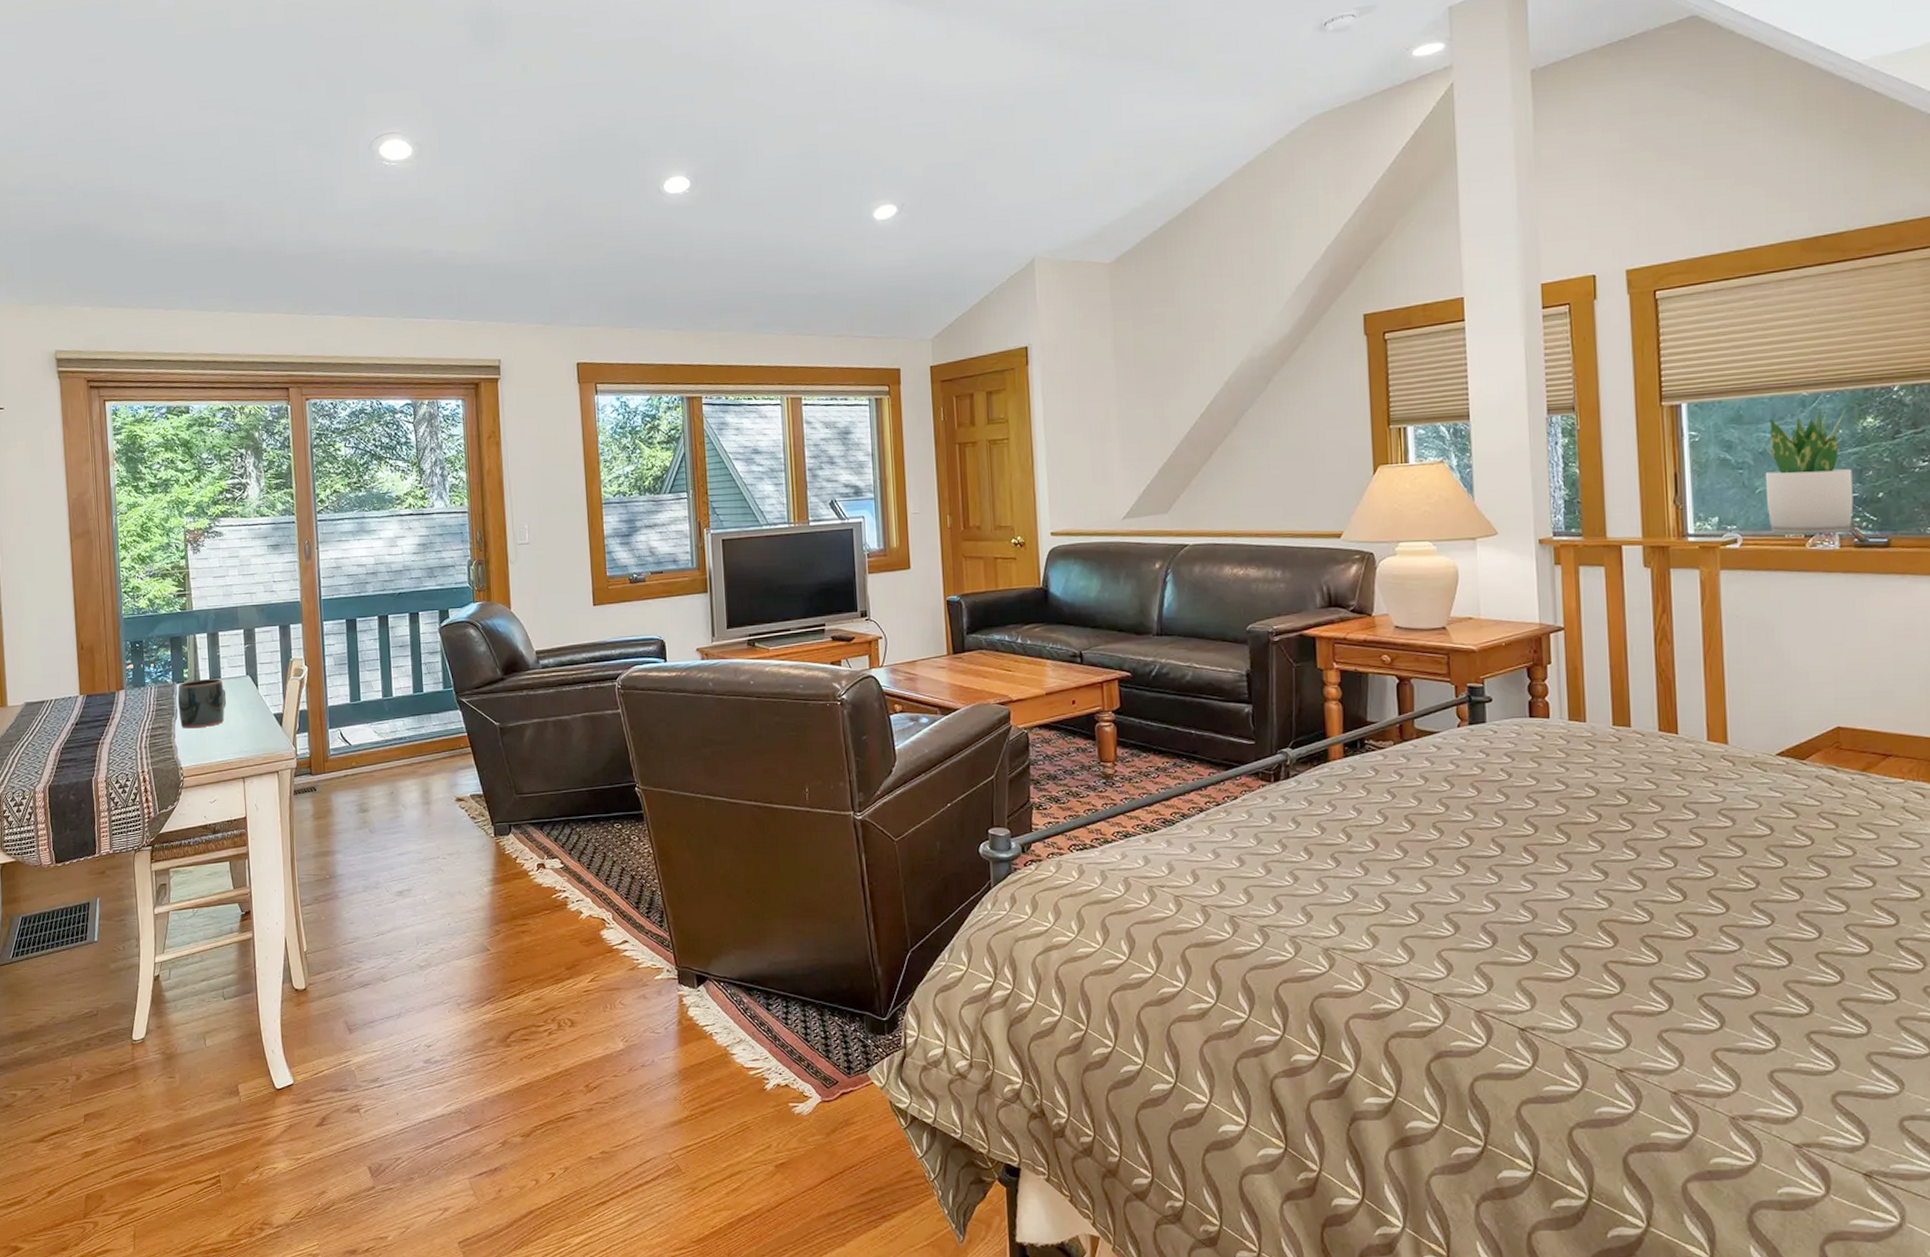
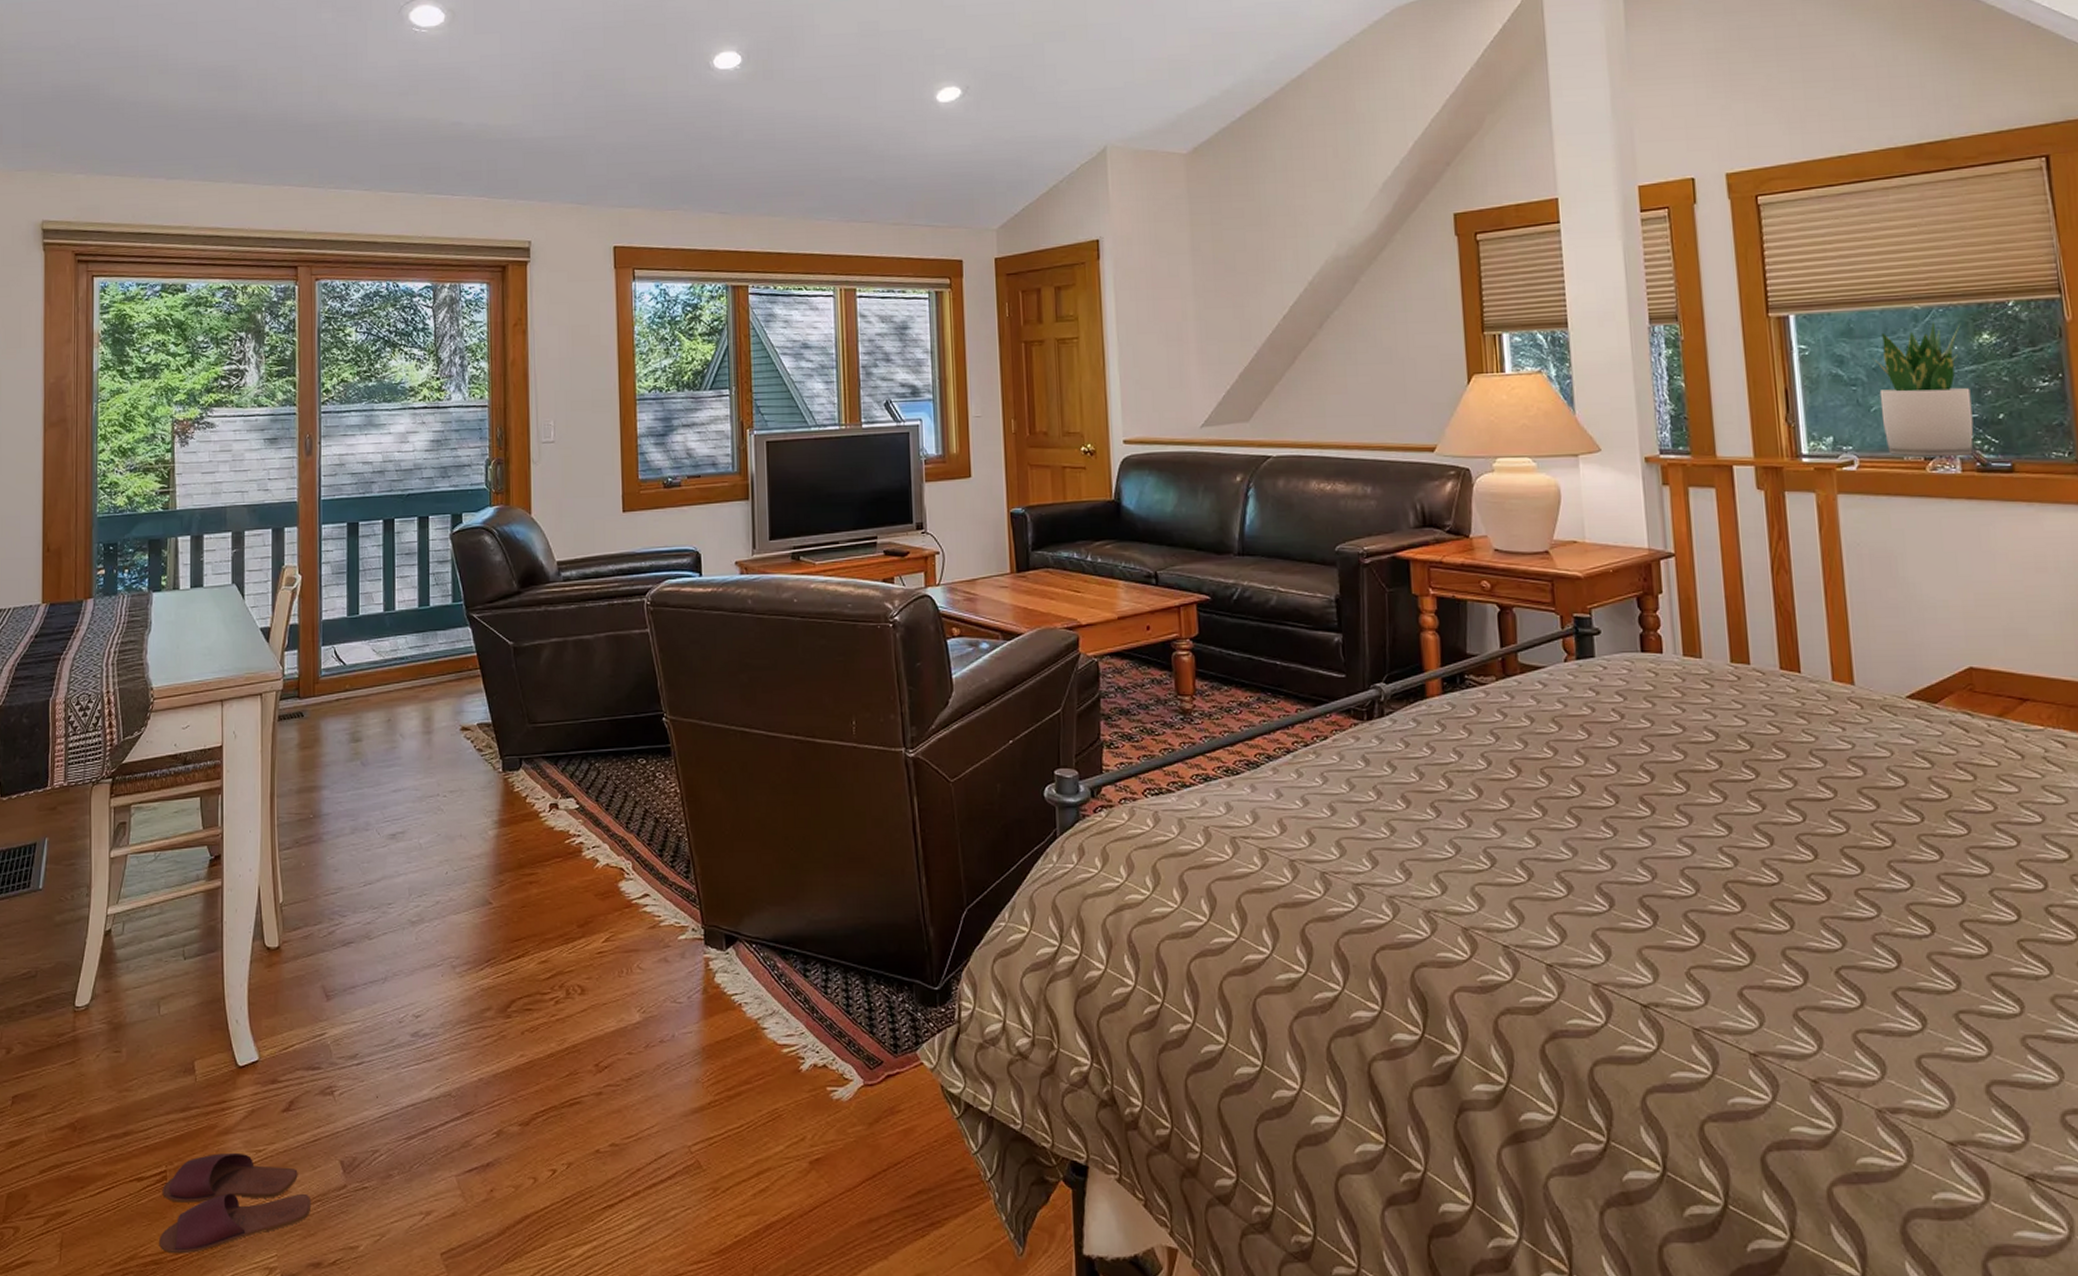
mug: present [177,678,226,729] -> none [153,586,207,644]
slippers: none [217,1160,346,1243] -> present [160,1152,312,1254]

